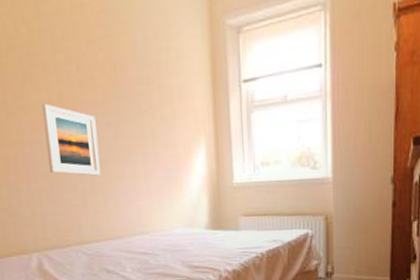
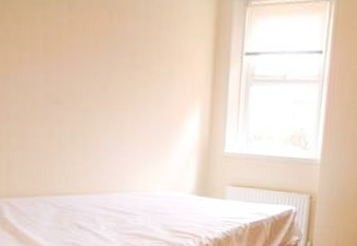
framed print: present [41,103,101,176] -> none [21,39,84,125]

